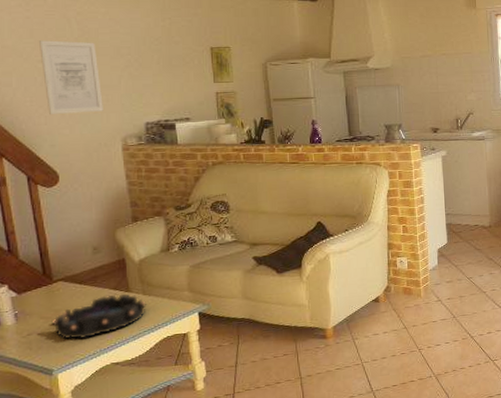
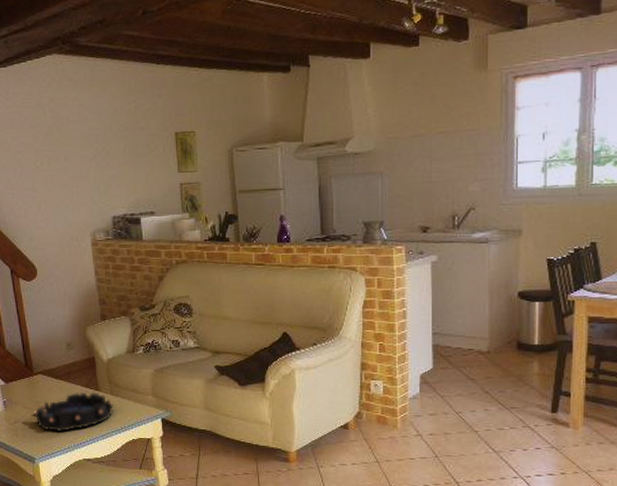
wall art: present [39,40,103,114] -> none [18,130,74,207]

